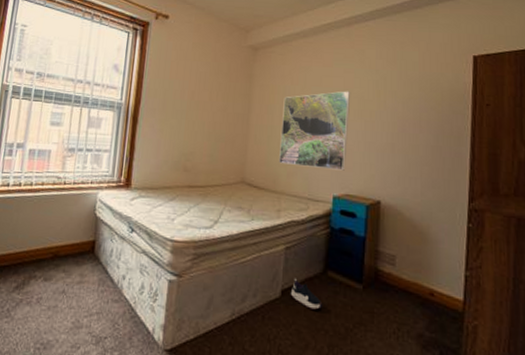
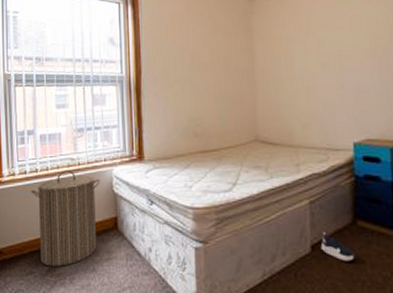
laundry hamper: none [10,187,84,285] -> present [31,170,101,267]
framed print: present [279,91,351,171] -> none [288,29,363,116]

